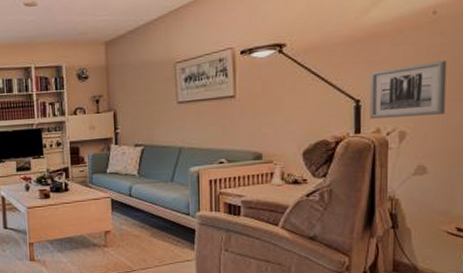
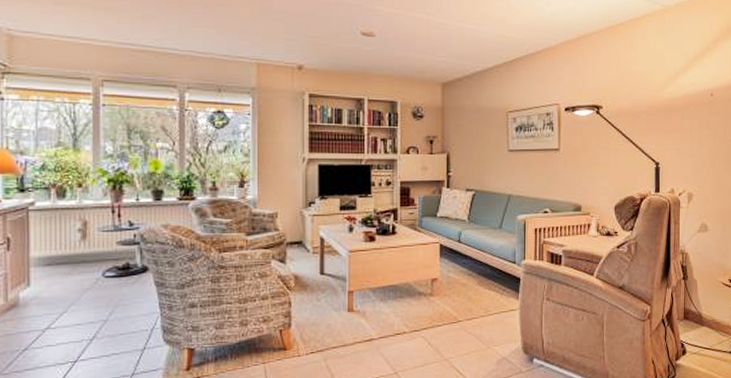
wall art: present [370,61,447,119] -> none [666,136,721,180]

